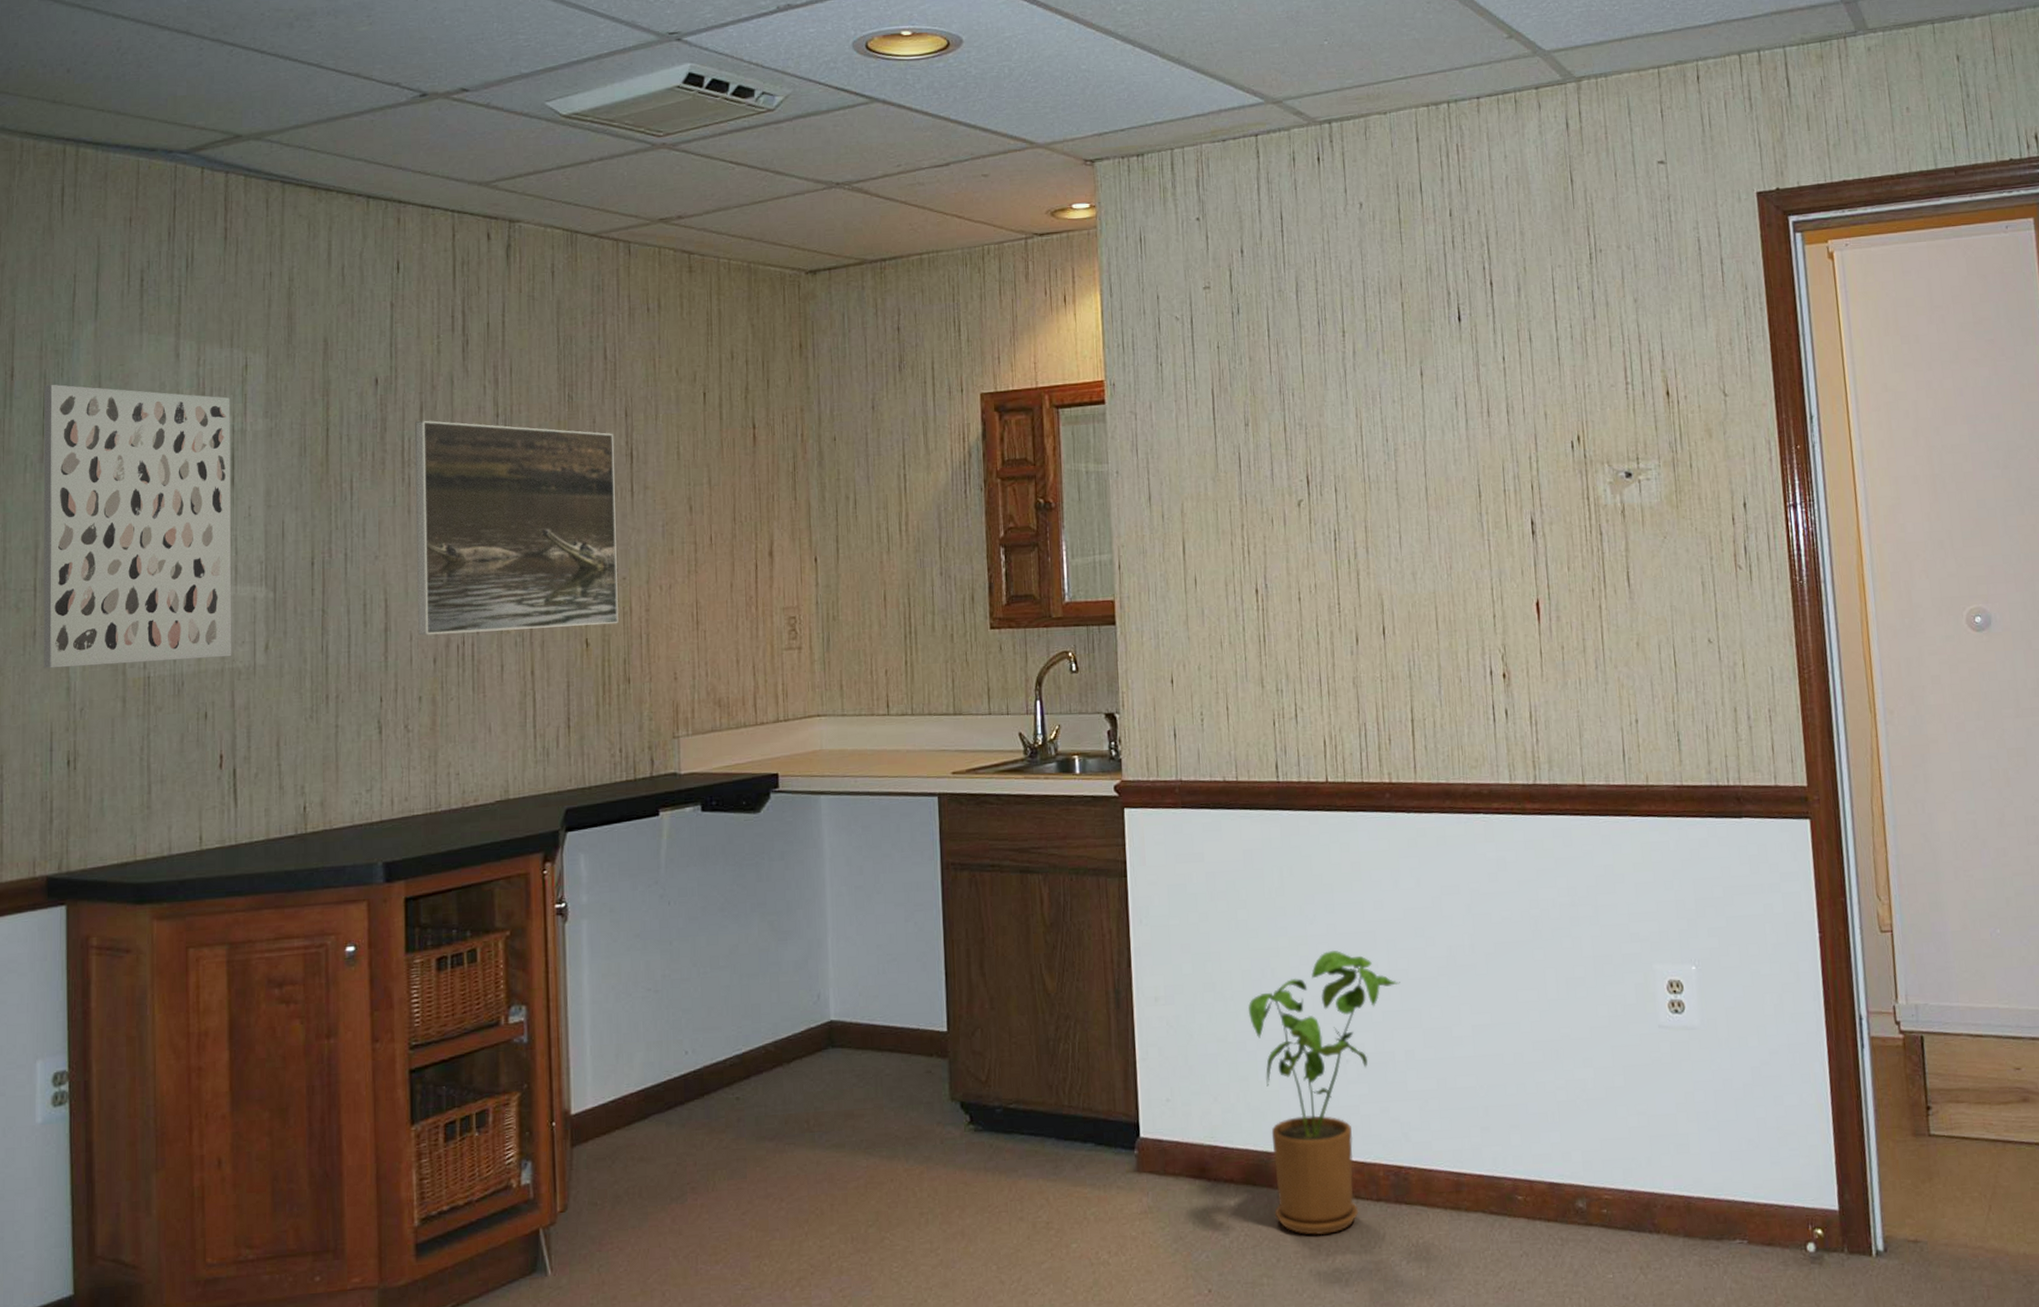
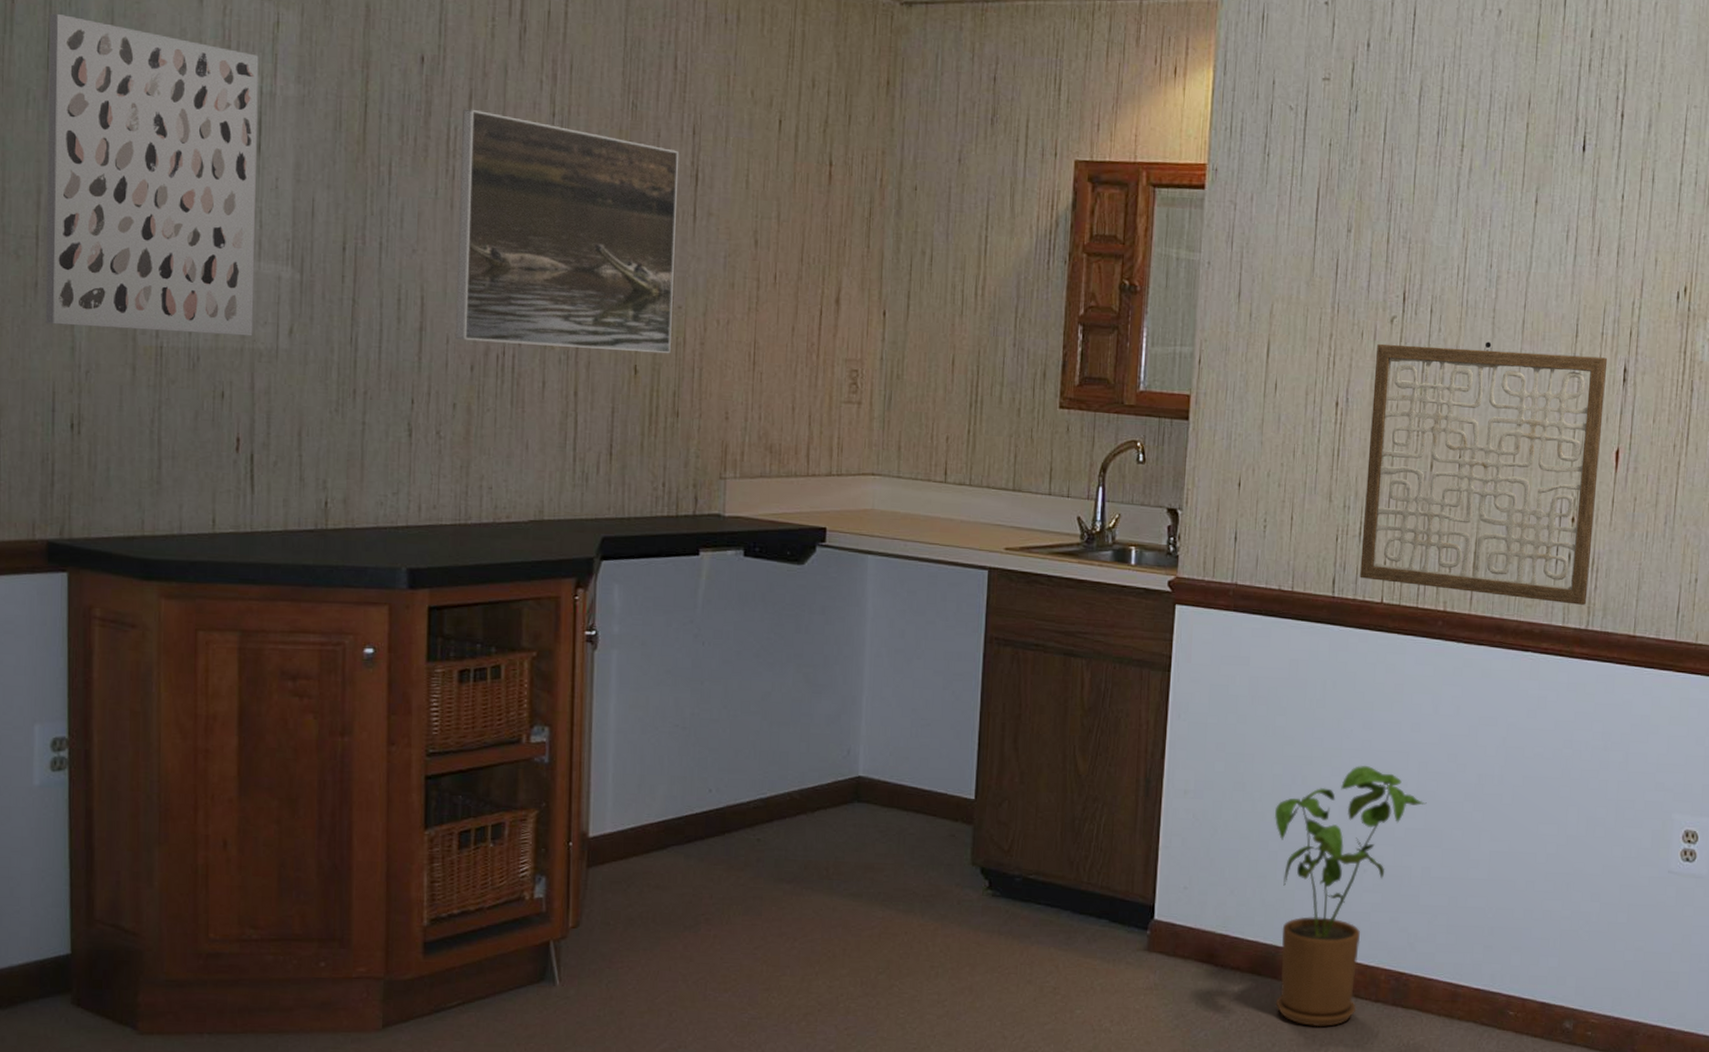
wall art: none [1288,512,1531,761] -> present [1360,341,1608,605]

